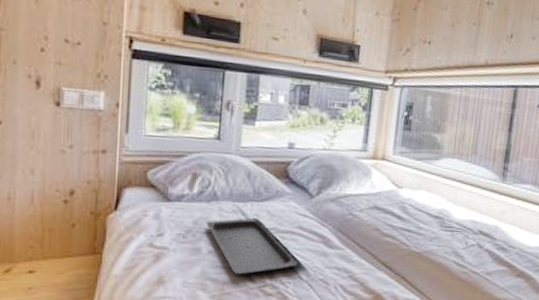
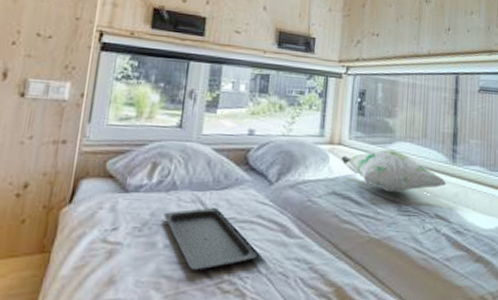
decorative pillow: none [384,165,494,209] -> present [341,149,447,193]

